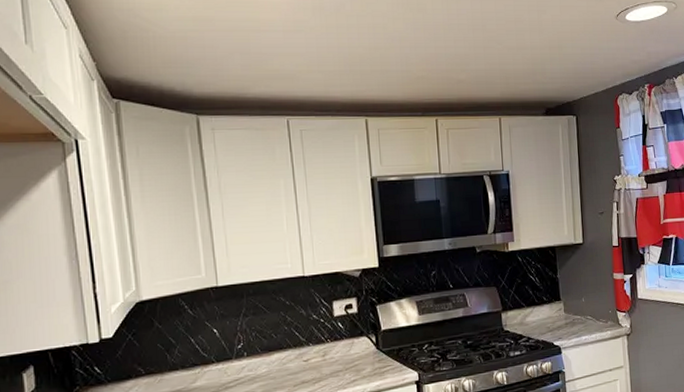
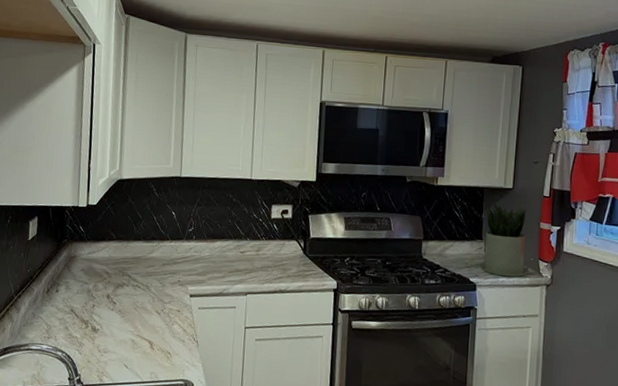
planter: none [560,260,610,334] -> present [480,202,530,277]

